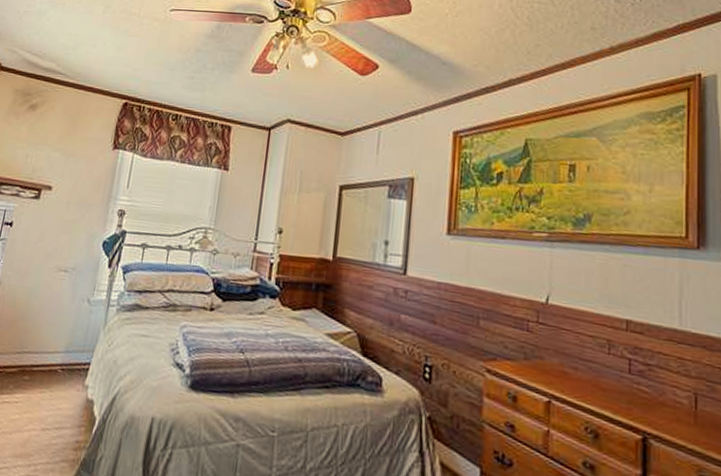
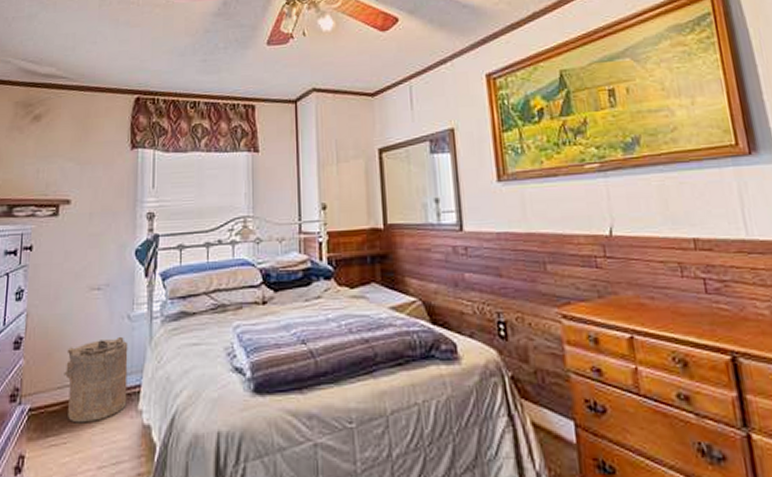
laundry hamper: none [22,316,85,388] -> present [64,336,128,423]

